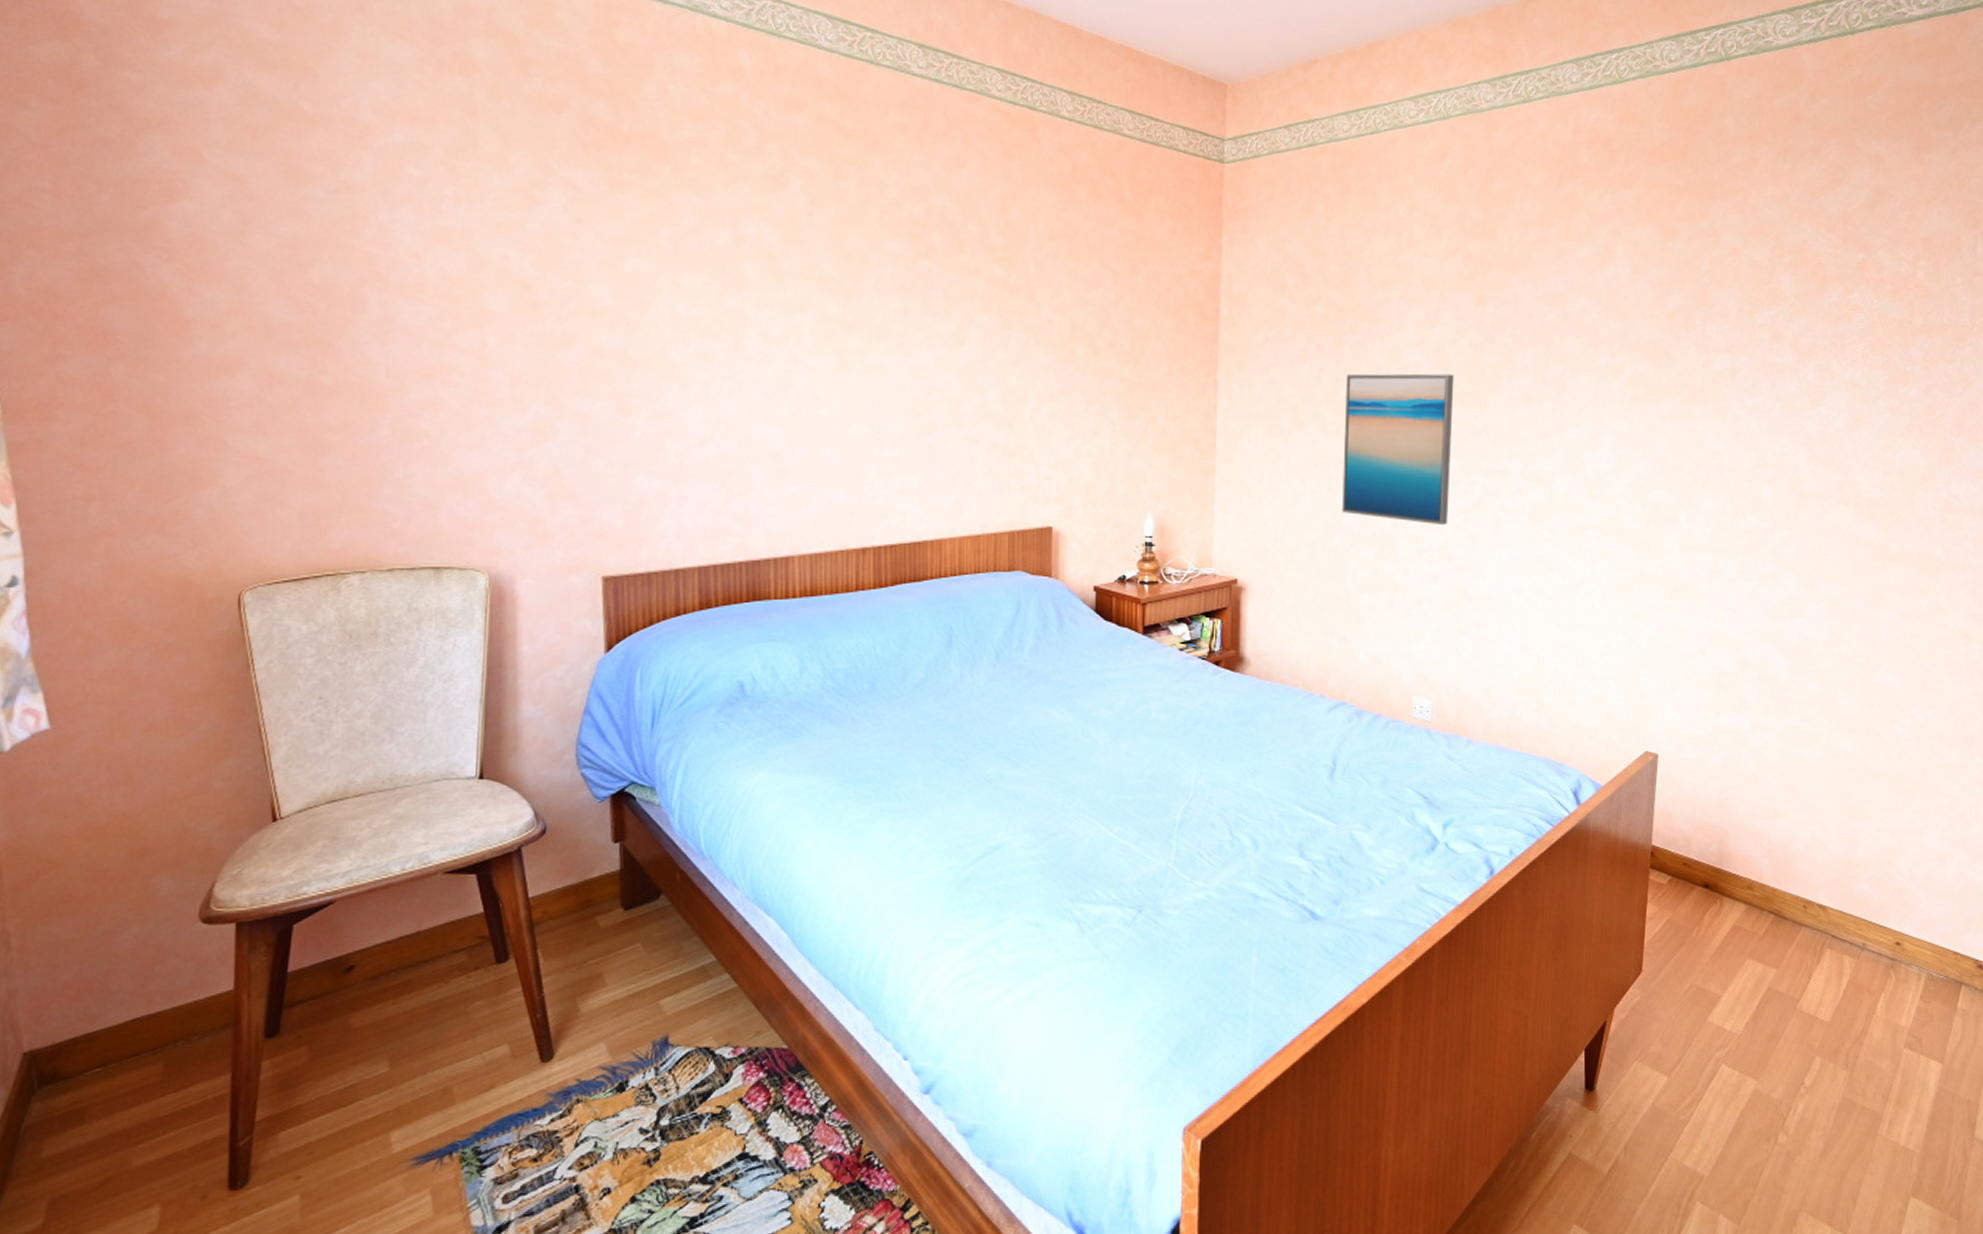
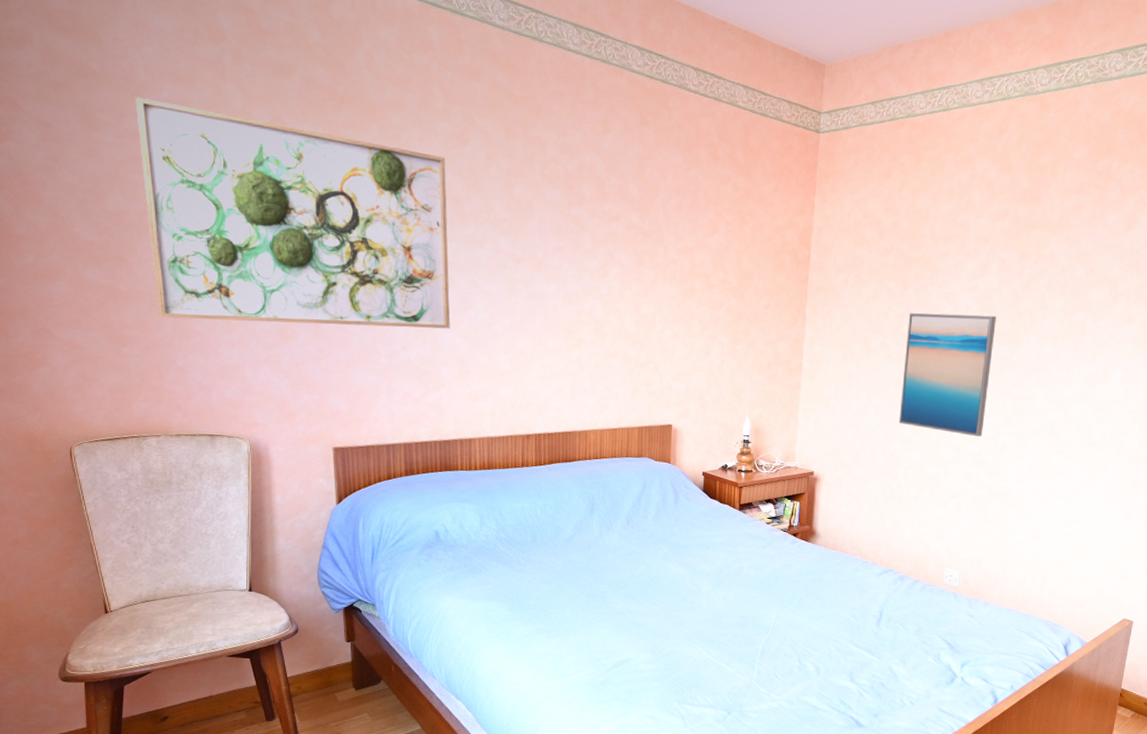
wall art: none [356,142,762,417] -> present [135,97,450,329]

